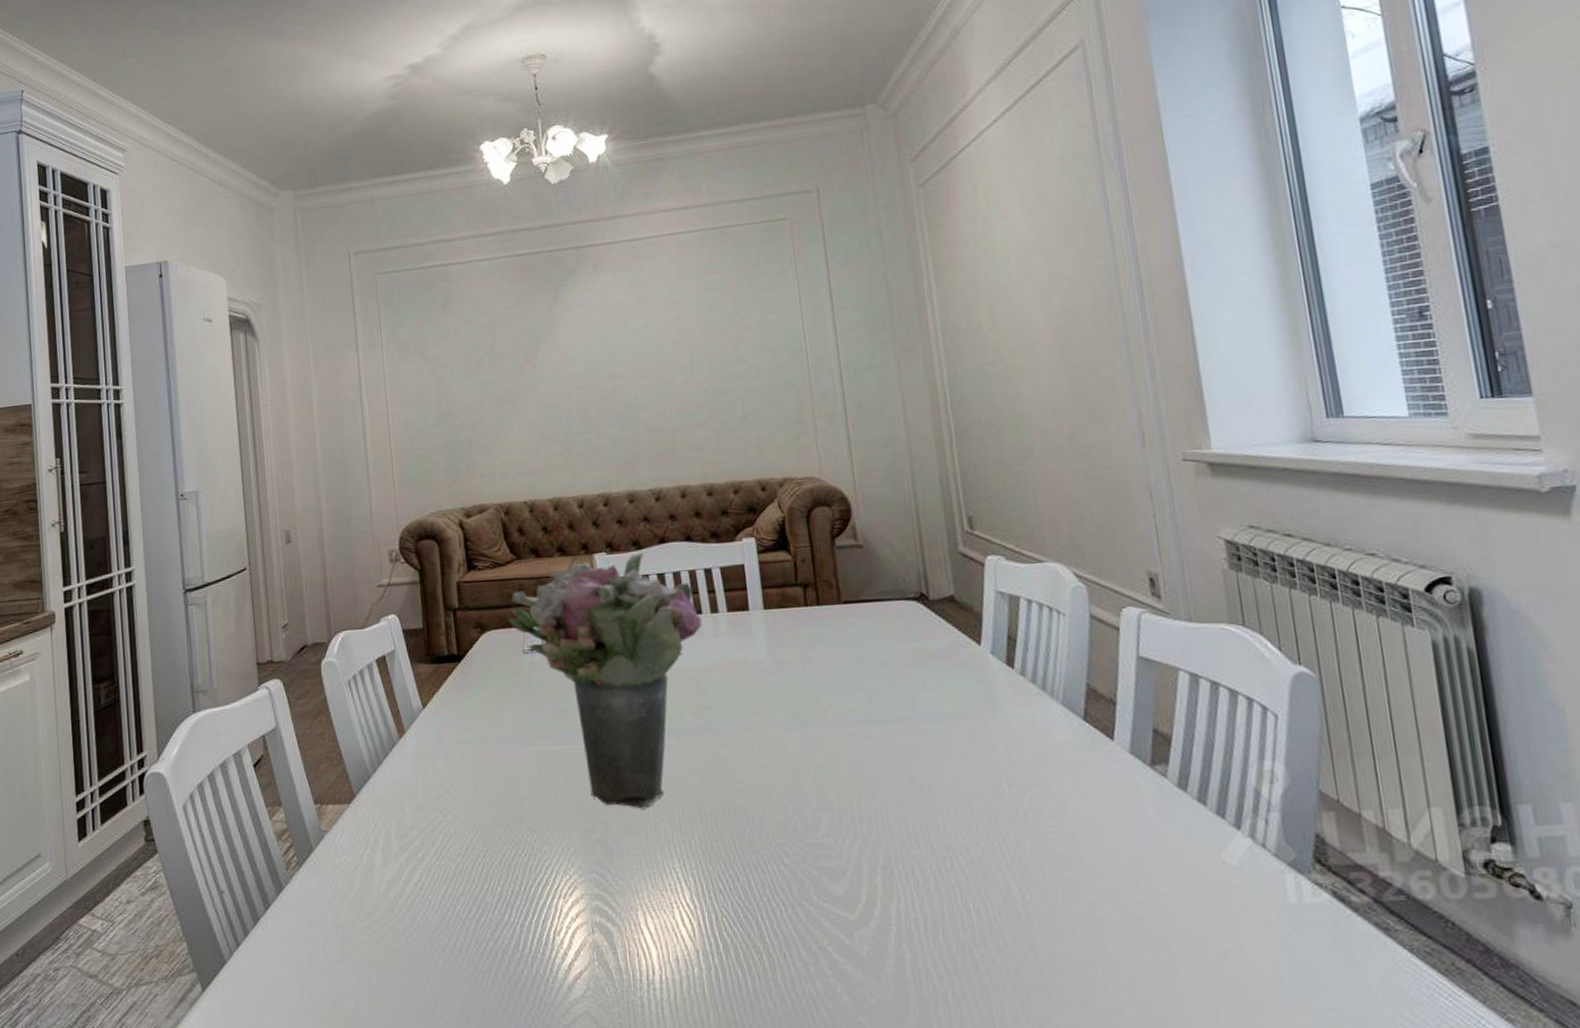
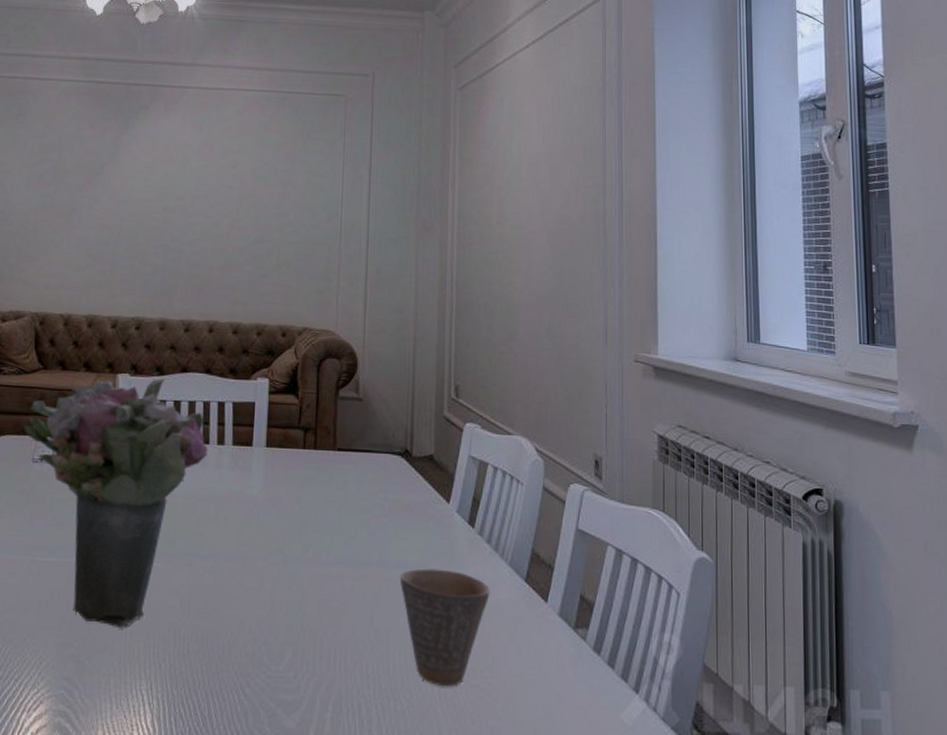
cup: none [935,716,1044,840] -> present [399,568,490,687]

